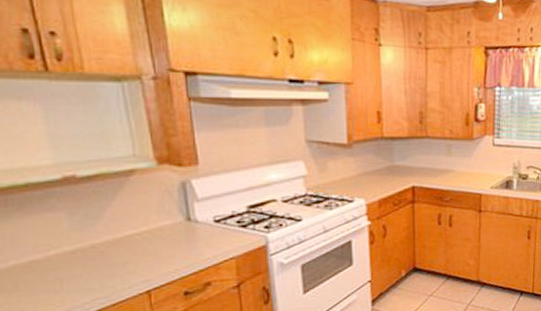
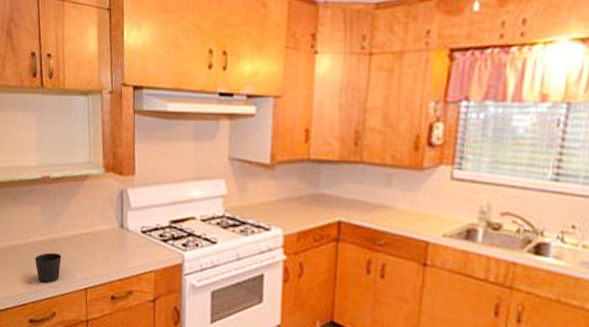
cup: none [66,259,109,297] -> present [35,252,62,283]

